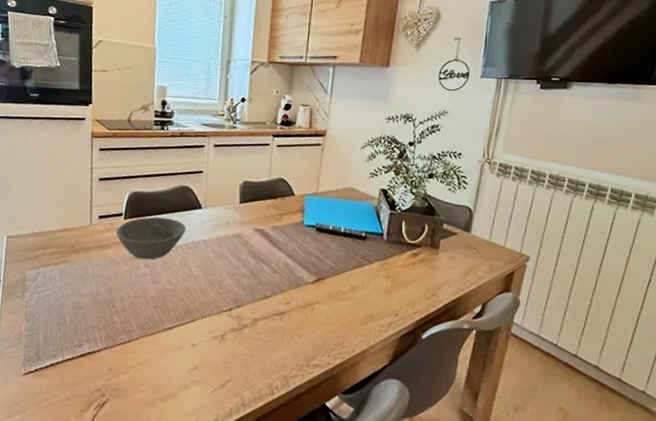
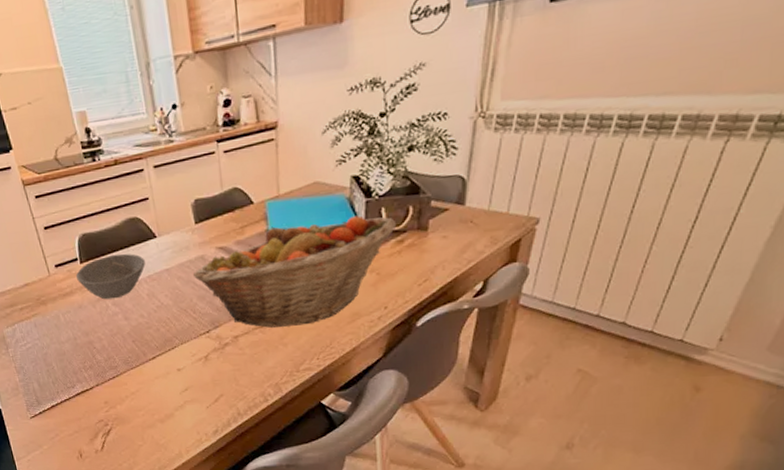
fruit basket: none [228,219,414,319] -> present [193,215,397,328]

